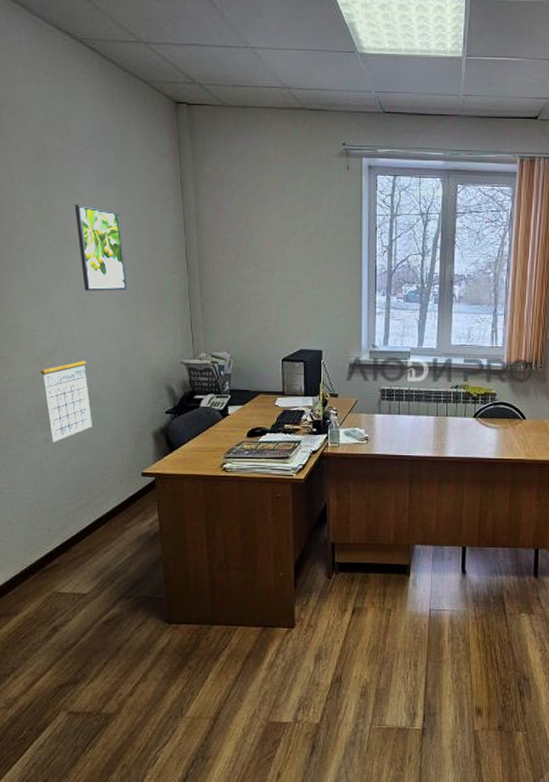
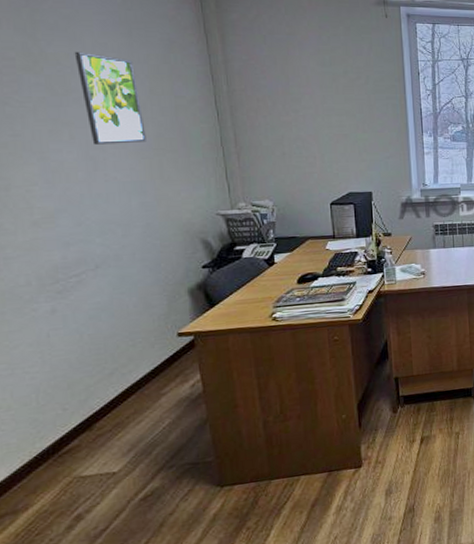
calendar: present [40,348,92,442] -> none [41,208,113,312]

